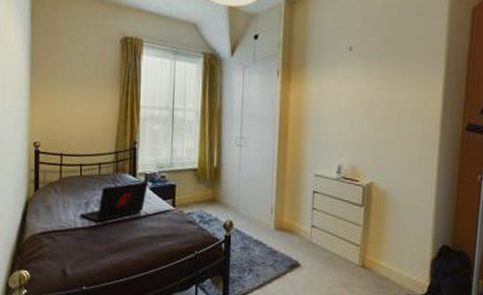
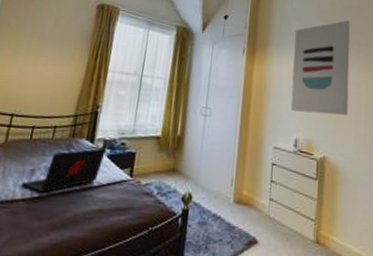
wall art: none [332,24,407,138] -> present [290,20,350,115]

